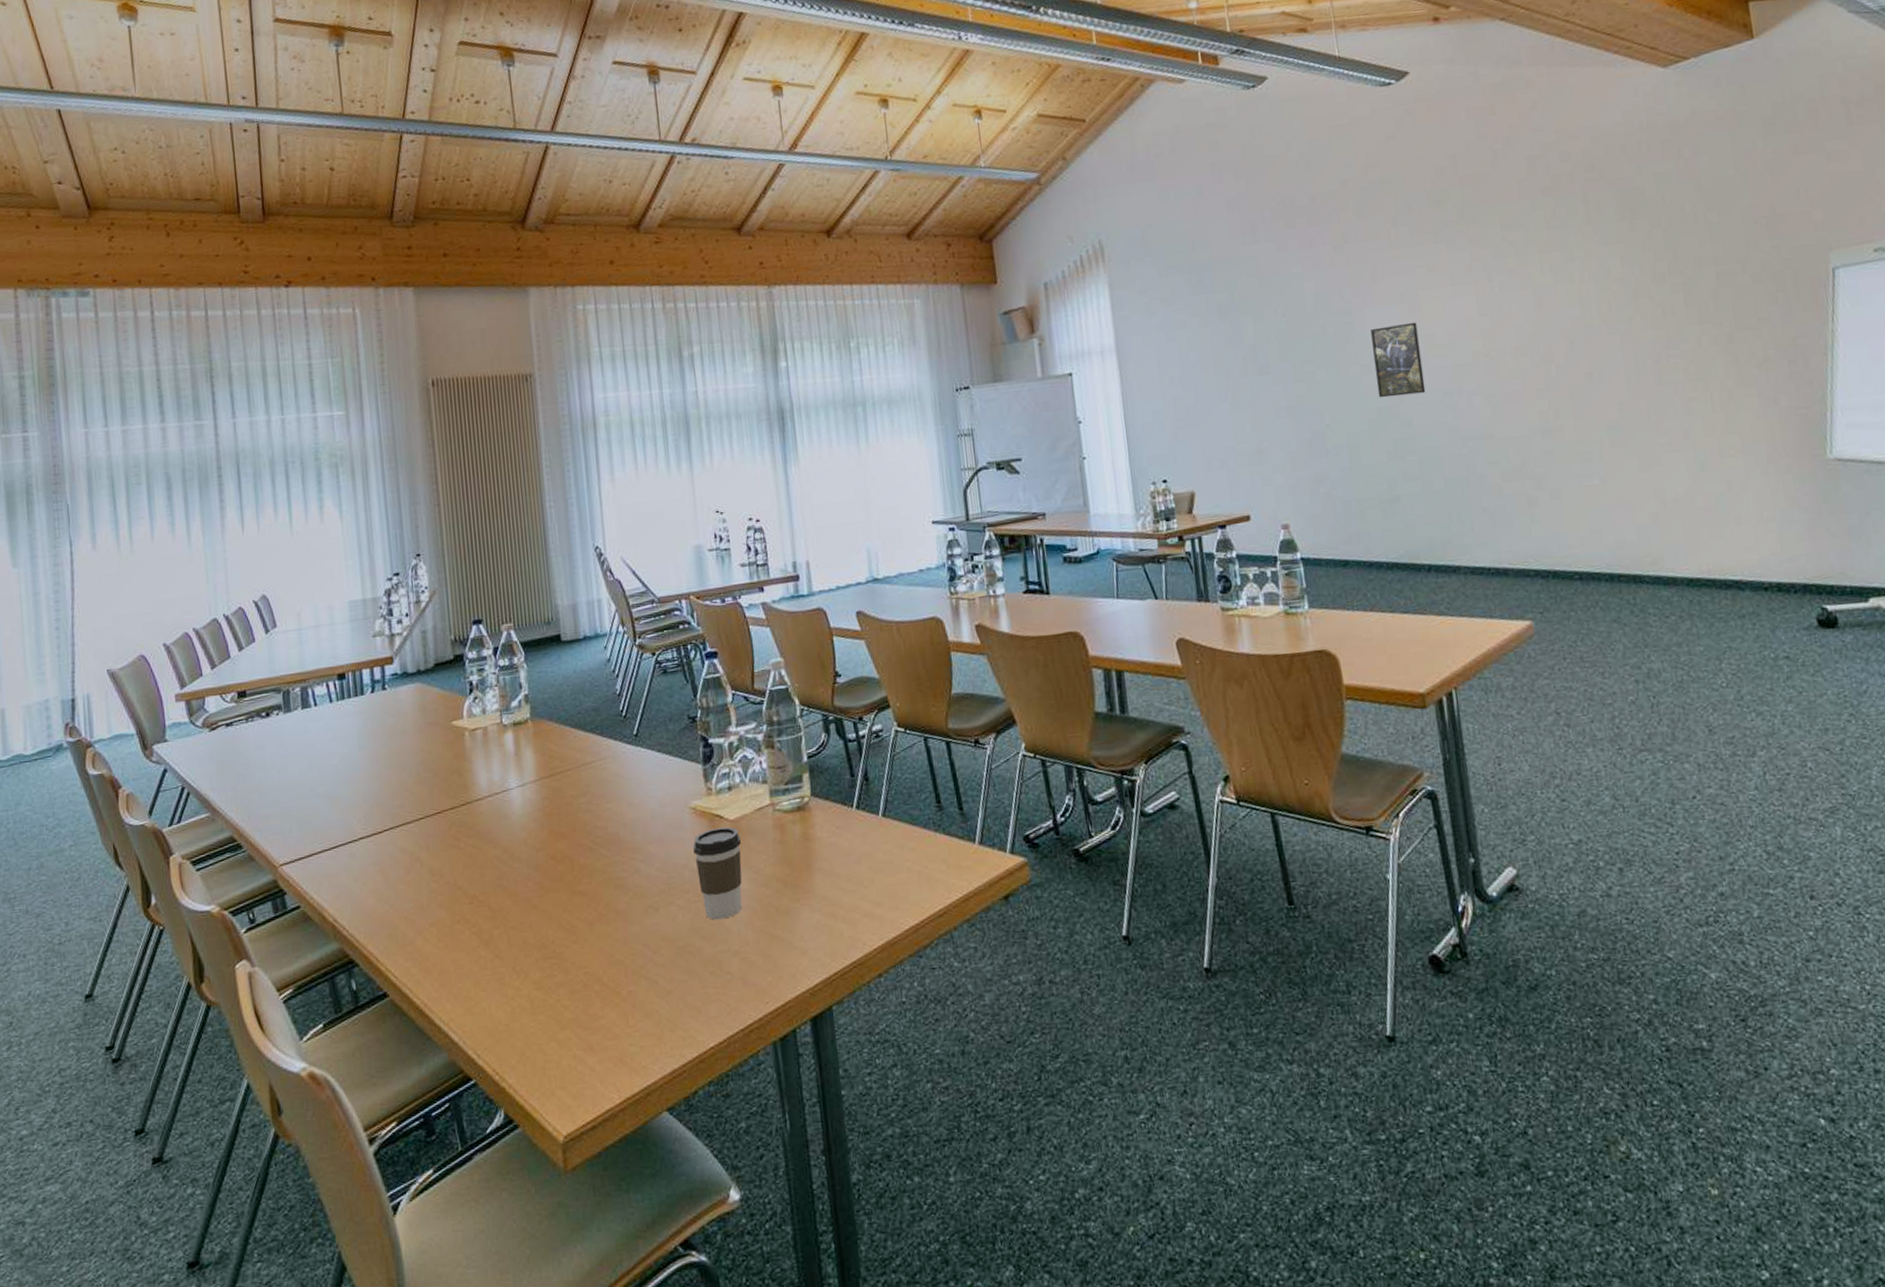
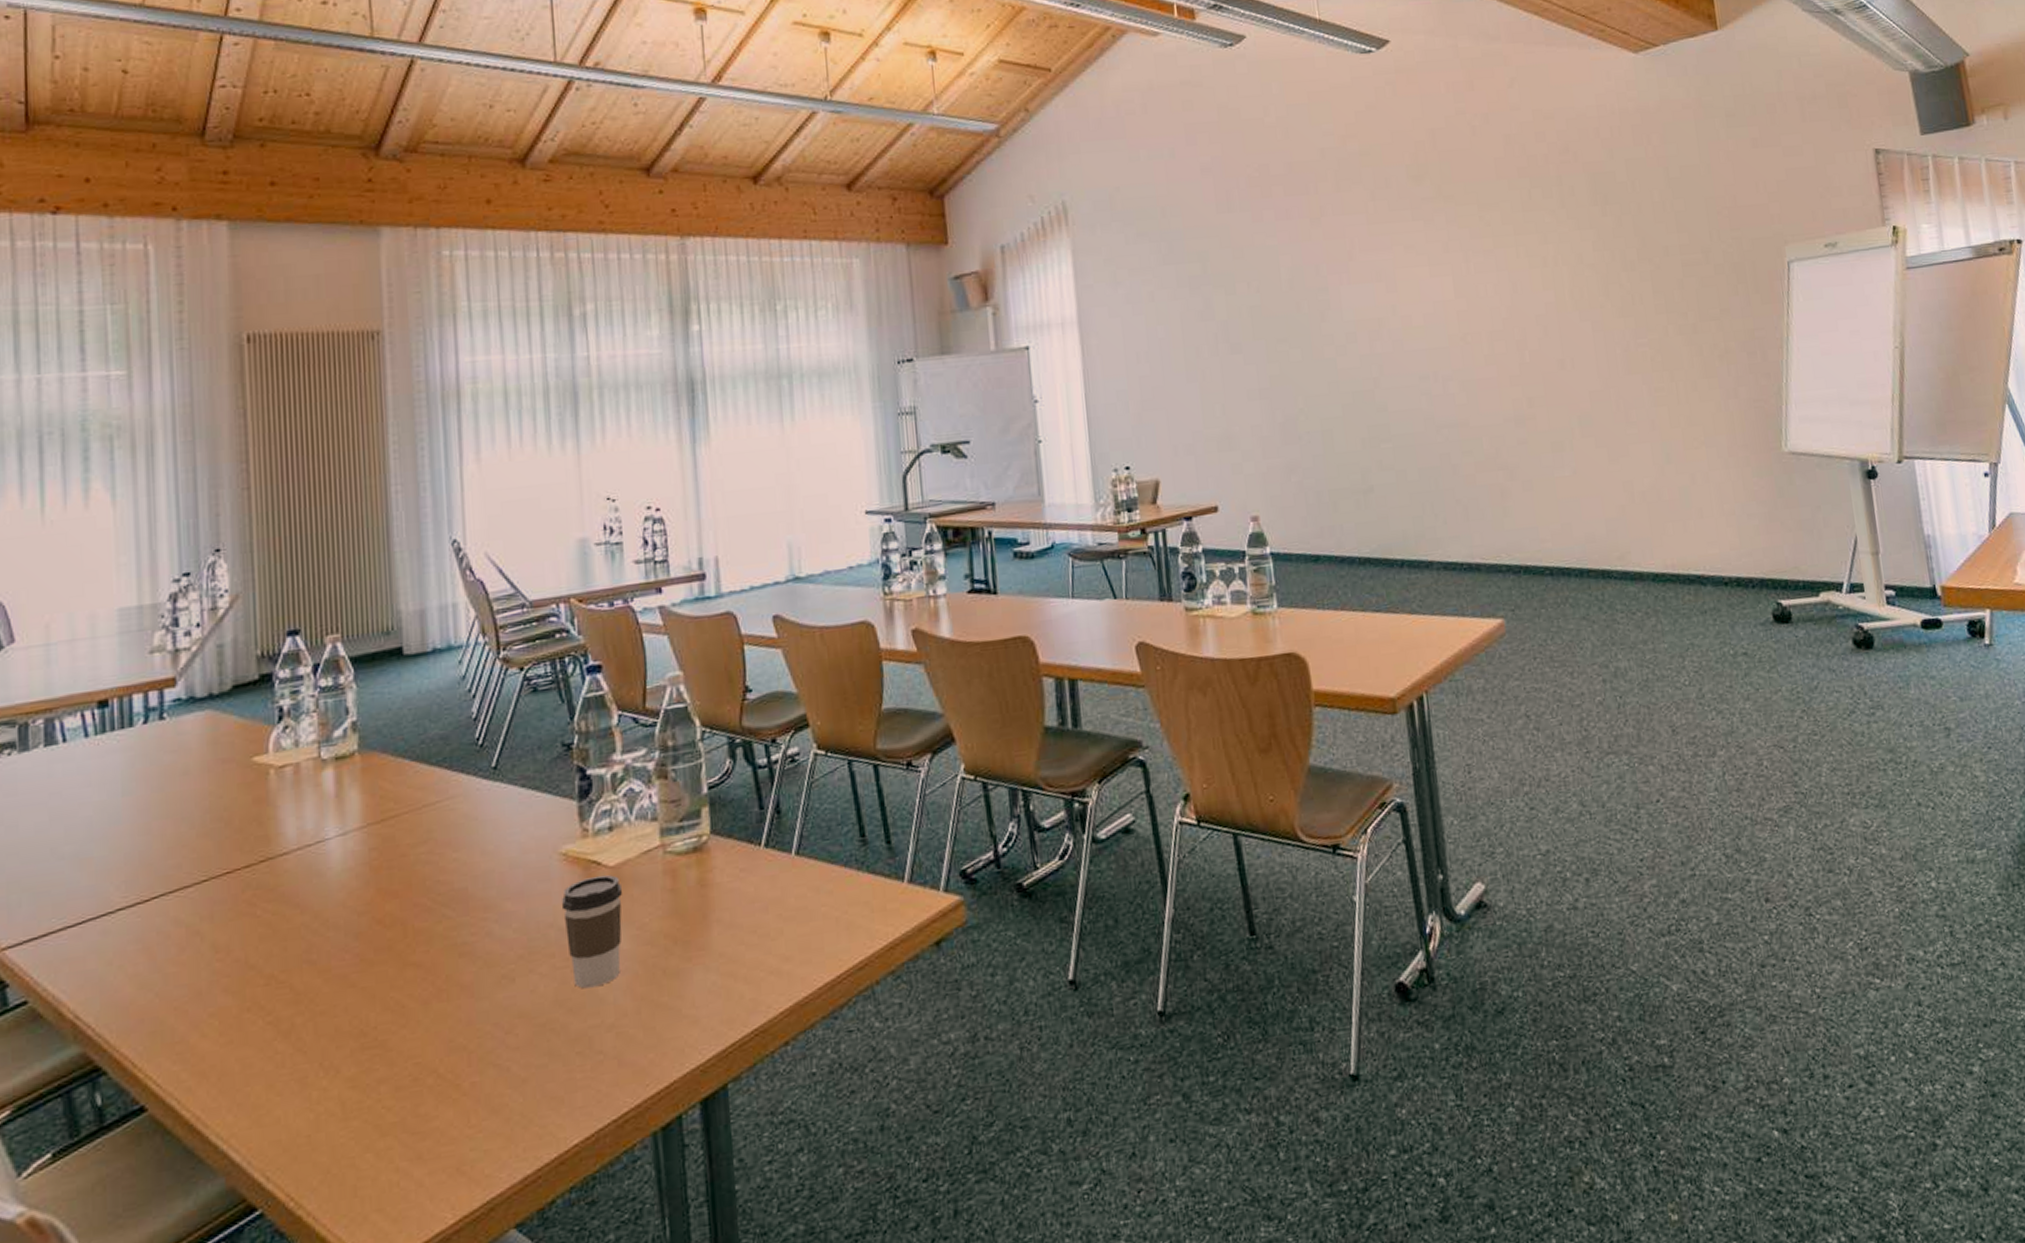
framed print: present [1371,322,1426,398] -> none [1347,302,1401,382]

